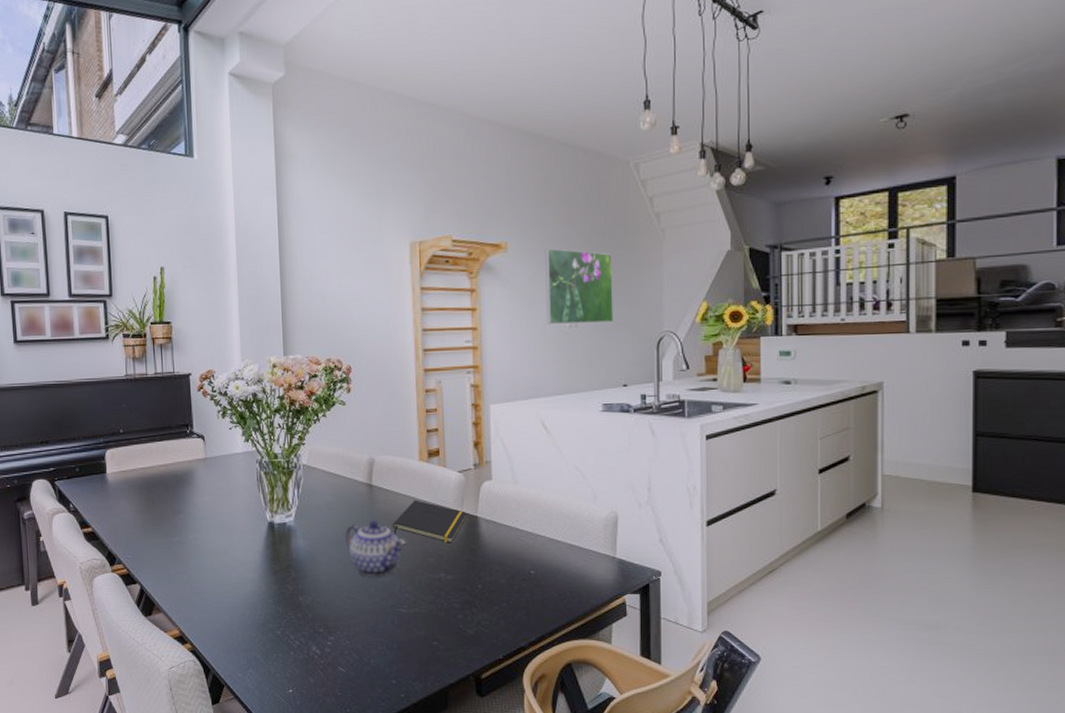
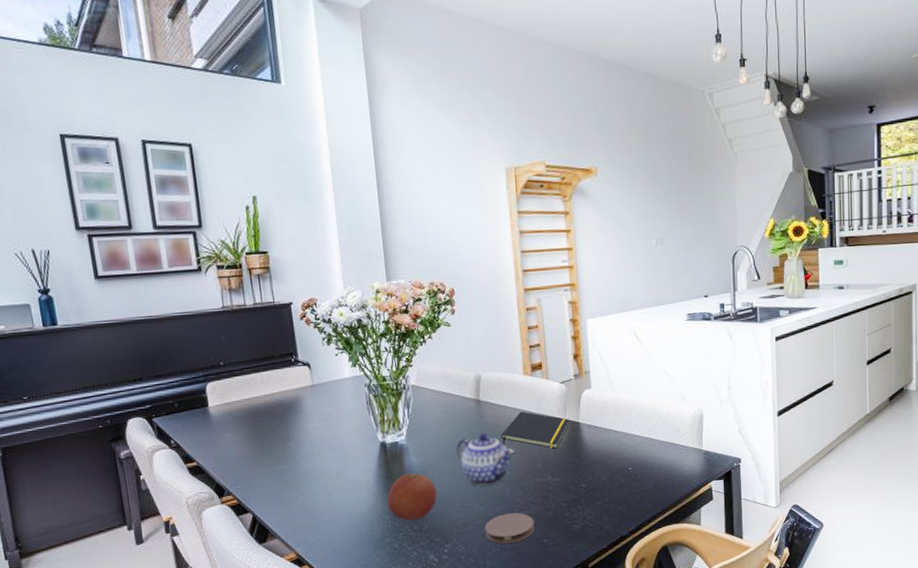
fruit: none [272,557,323,607] -> present [387,473,437,521]
coaster: none [371,610,424,643] -> present [484,512,535,544]
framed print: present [545,248,614,324] -> none [632,172,694,243]

